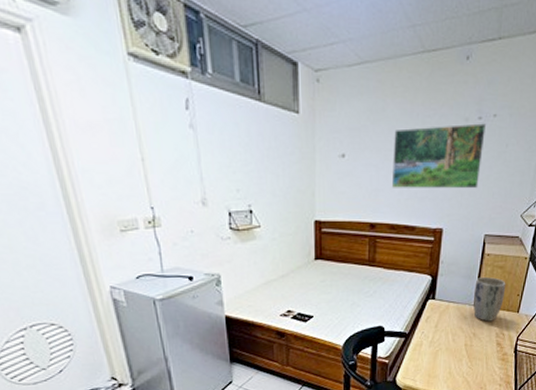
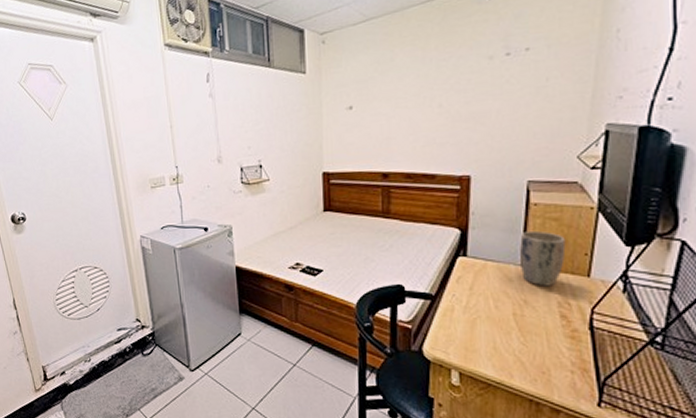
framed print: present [392,123,486,189] -> none [405,59,517,136]

